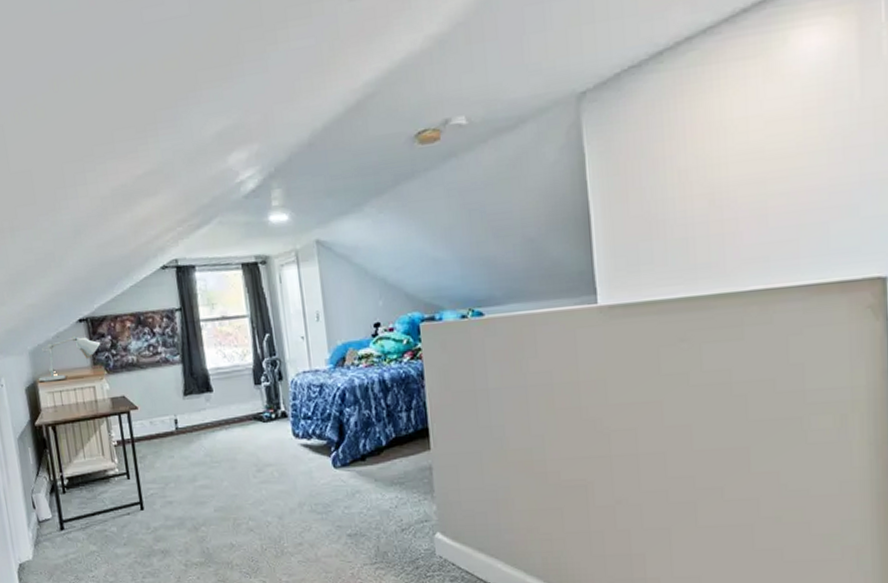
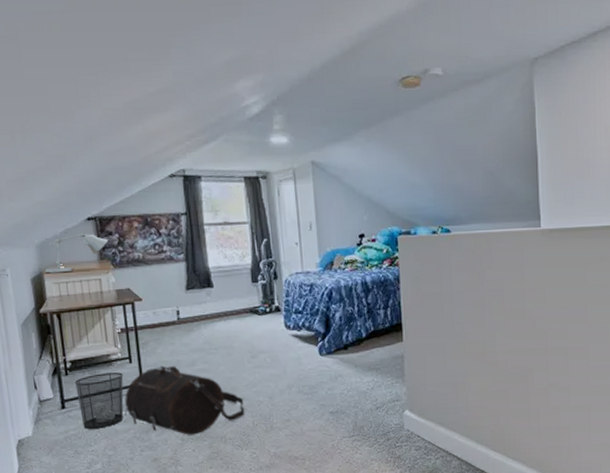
waste bin: none [72,490,124,553] -> present [74,372,124,429]
duffel bag: none [124,481,253,560] -> present [124,365,245,435]

